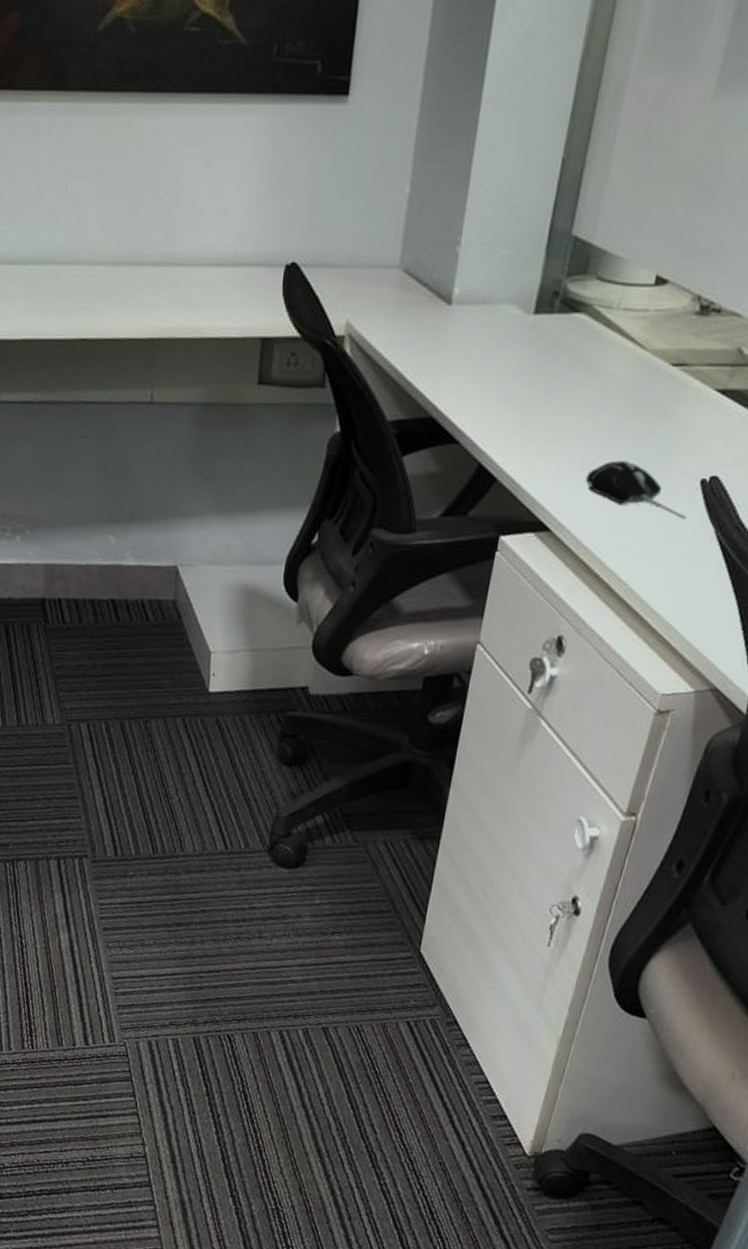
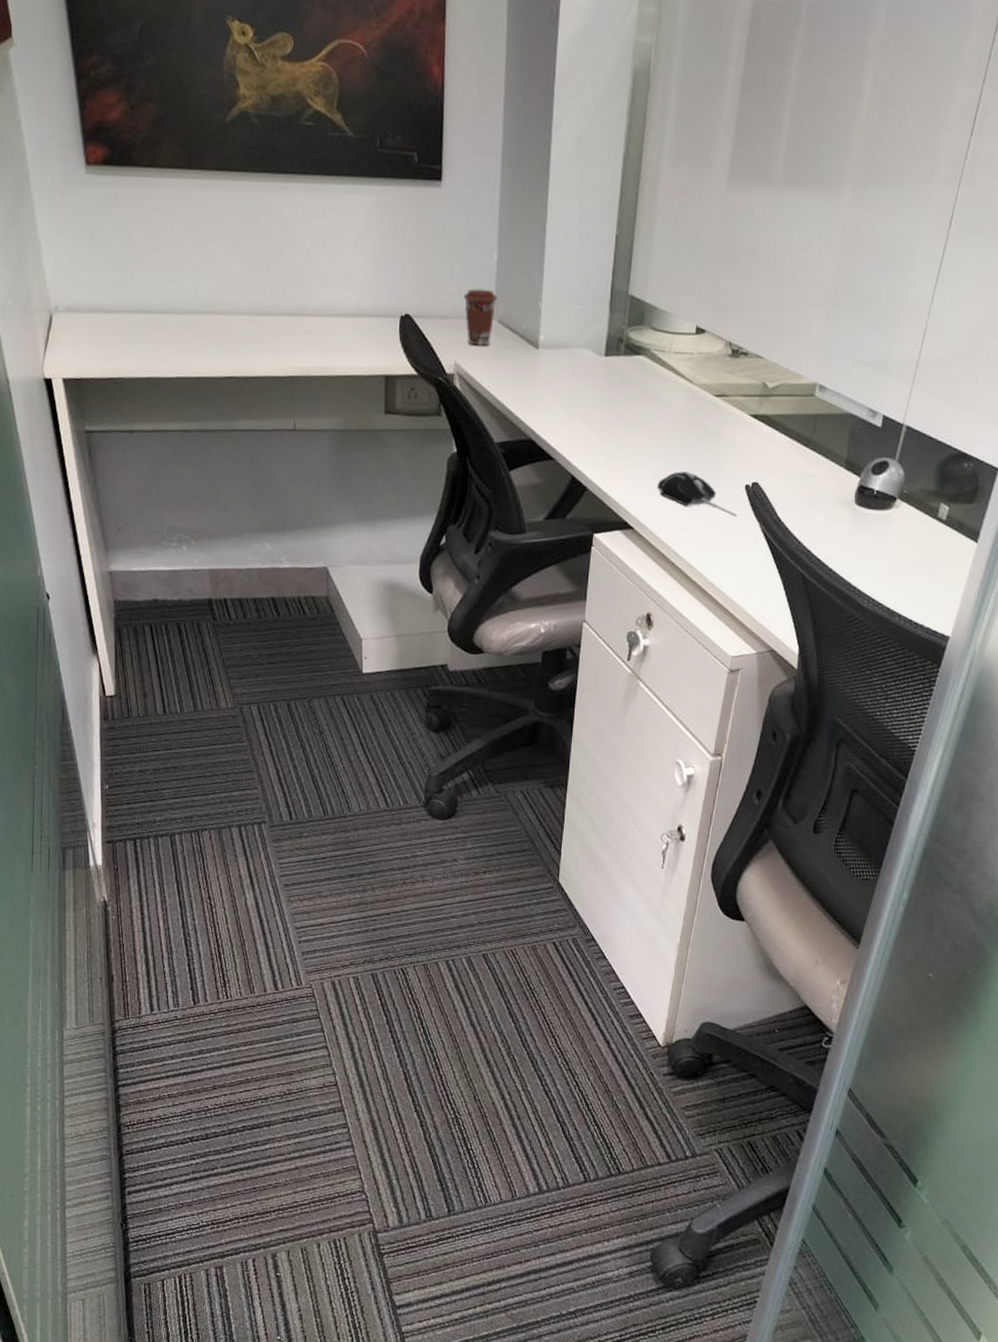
coffee cup: none [363,230,406,302] -> present [463,289,497,346]

